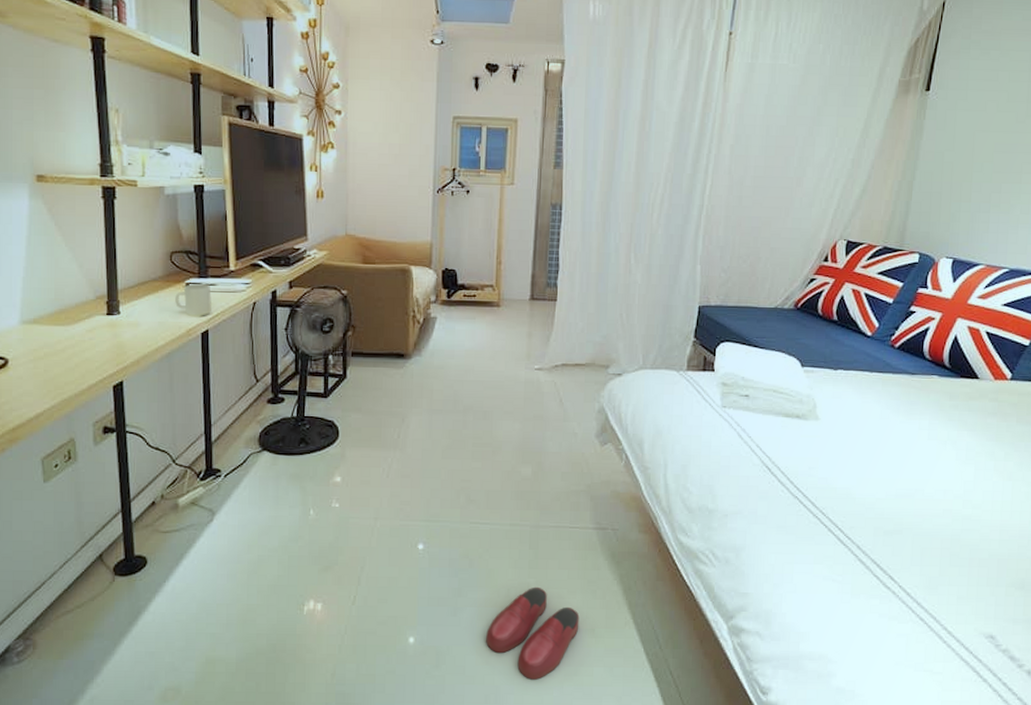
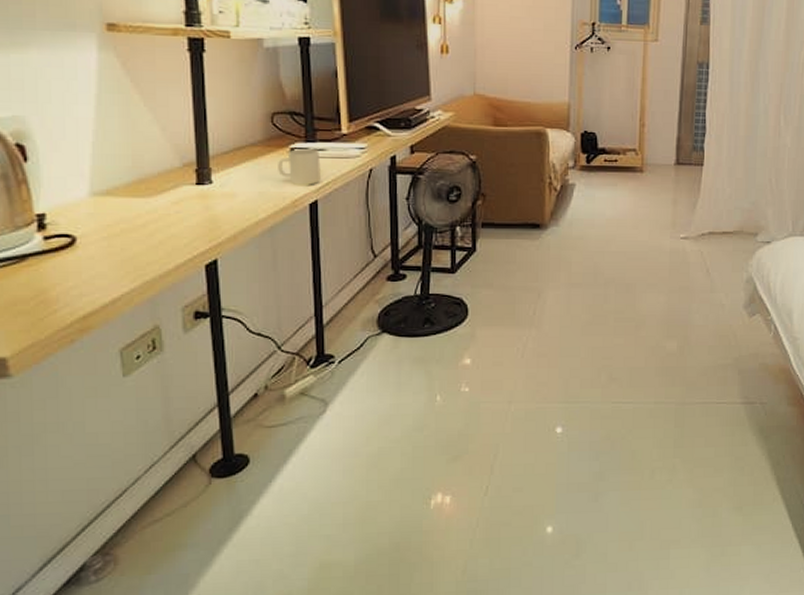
slippers: present [486,586,580,680] -> none [629,466,727,563]

